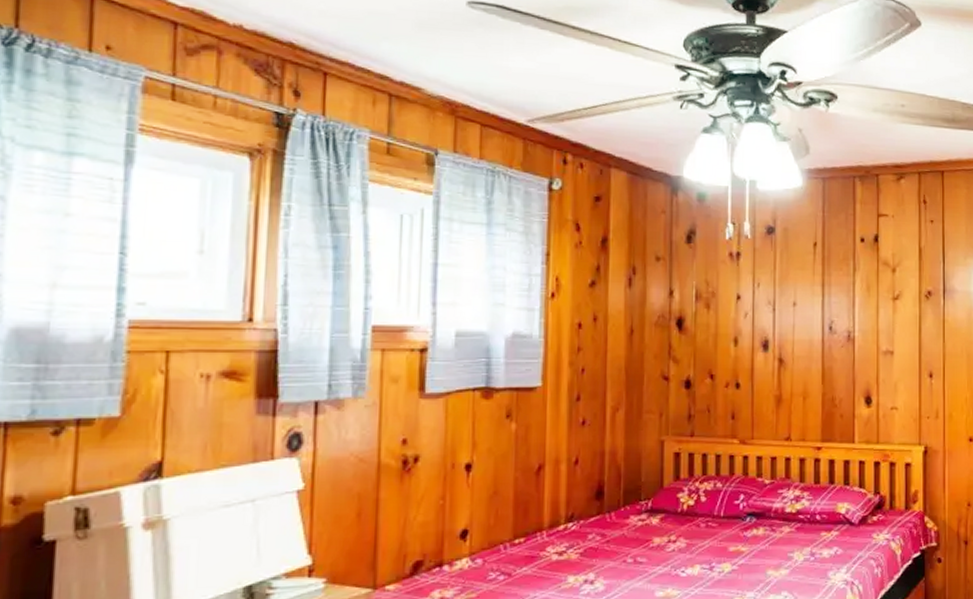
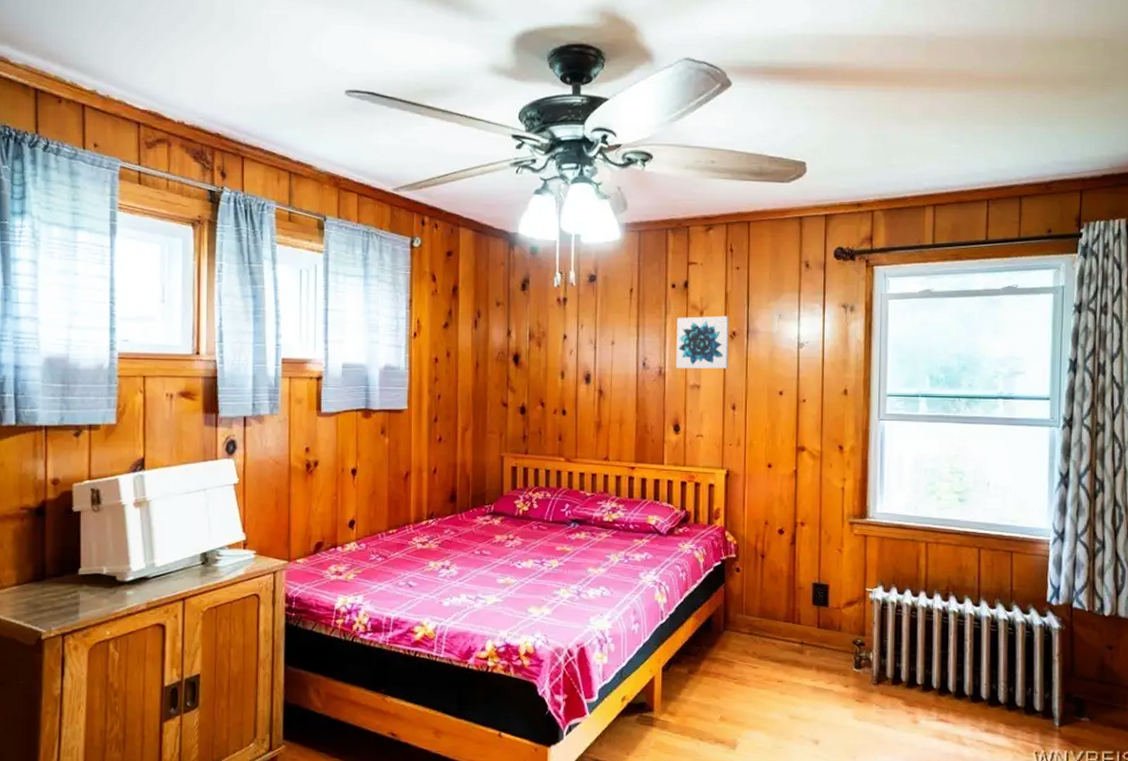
wall art: none [866,273,924,333] -> present [676,315,729,369]

